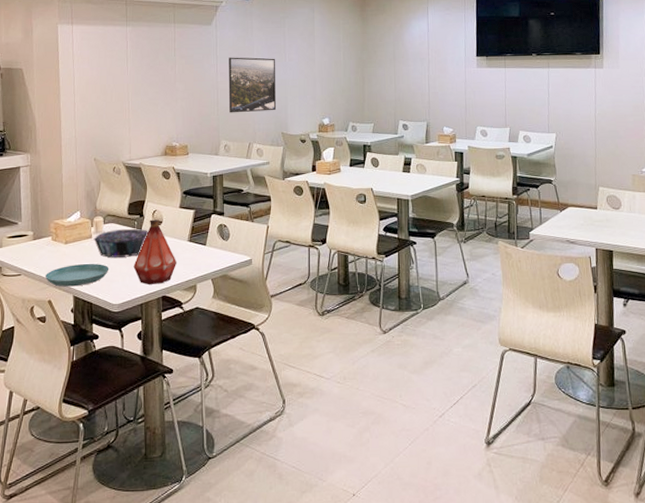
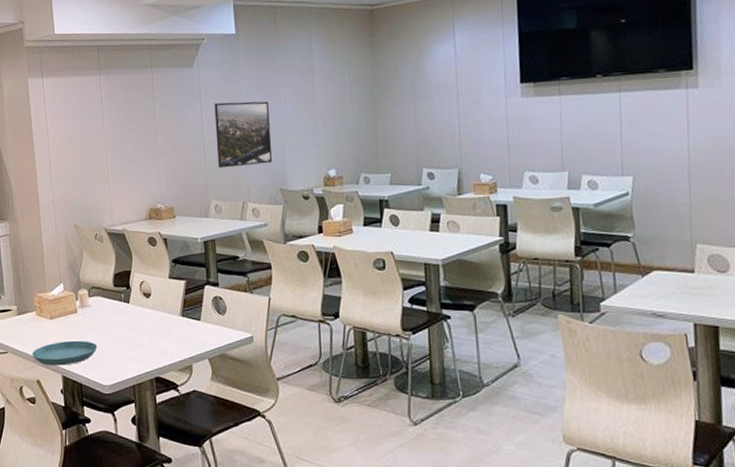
decorative bowl: present [93,228,149,258] -> none [79,301,137,334]
bottle: present [133,219,177,285] -> none [123,291,170,364]

